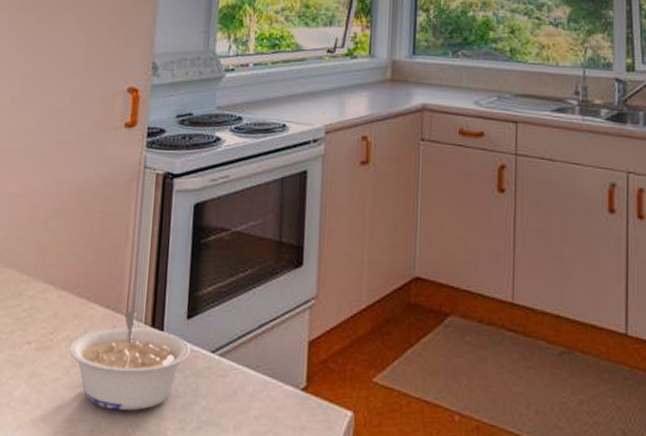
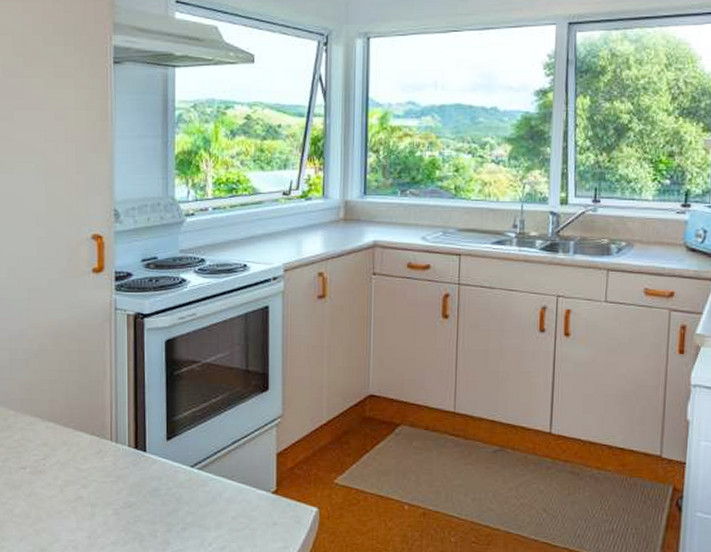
legume: present [69,310,191,411] -> none [62,436,173,519]

